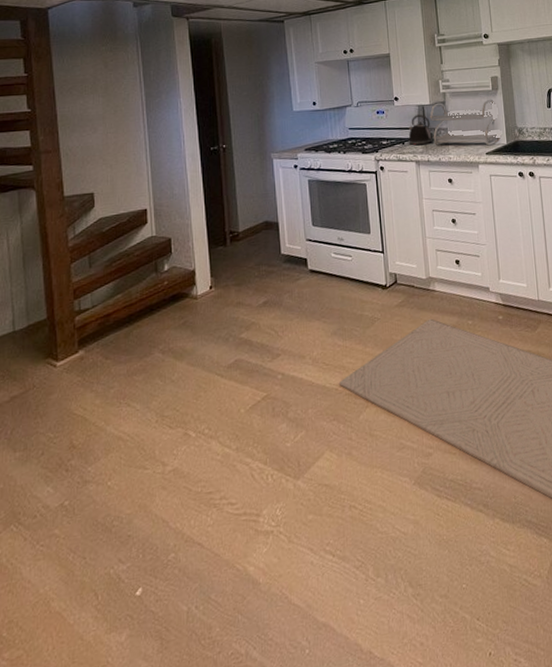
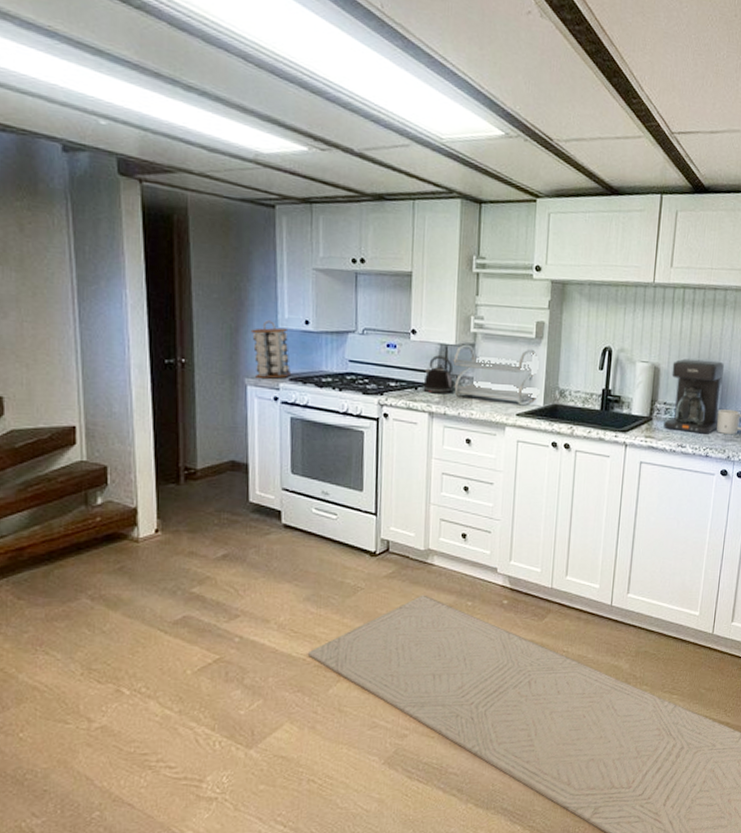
spice rack: none [272,106,306,153] -> present [250,320,292,380]

